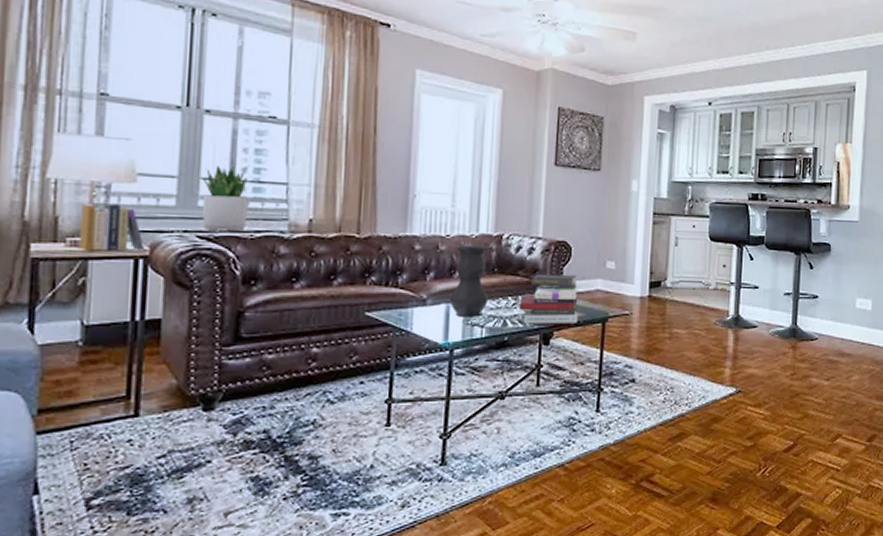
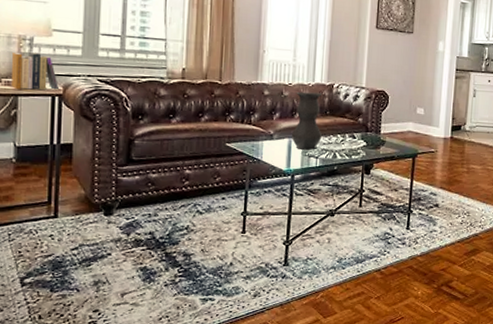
planter: present [201,163,249,231] -> none [101,23,136,76]
books: present [519,288,579,326] -> none [346,128,394,160]
books: present [524,273,577,312] -> none [350,116,393,147]

